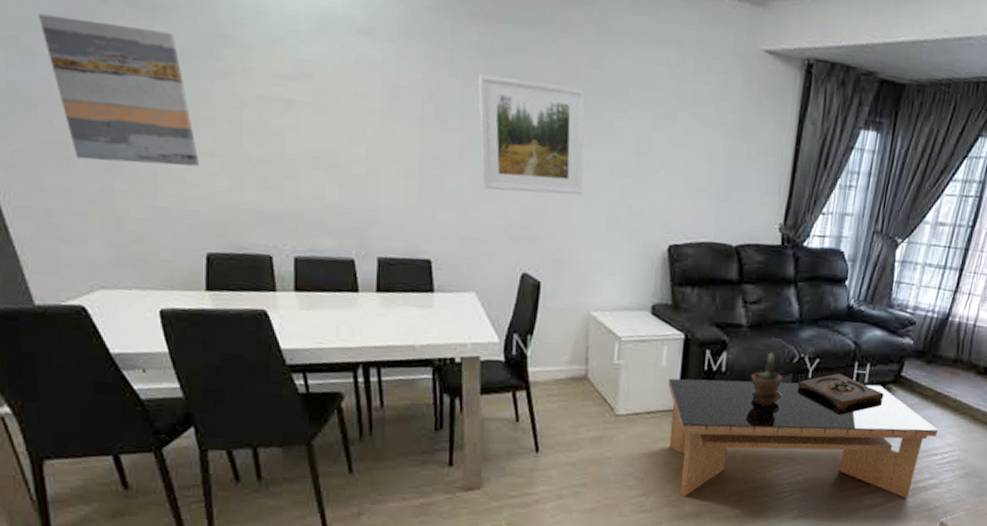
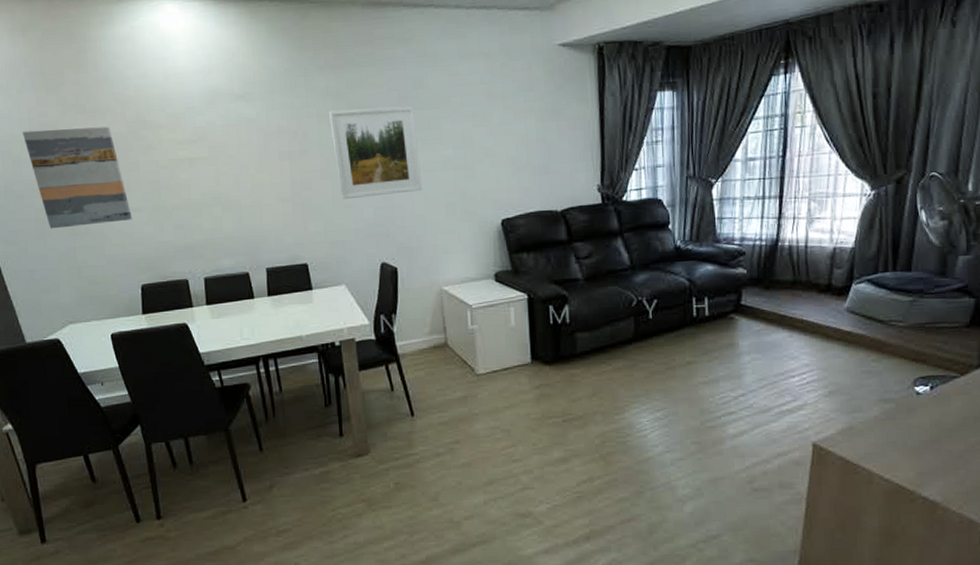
coffee table: present [668,378,939,498] -> none [520,316,791,444]
potted plant: present [751,352,782,404] -> none [595,300,627,348]
wooden tray: present [797,373,884,410] -> none [640,310,728,344]

